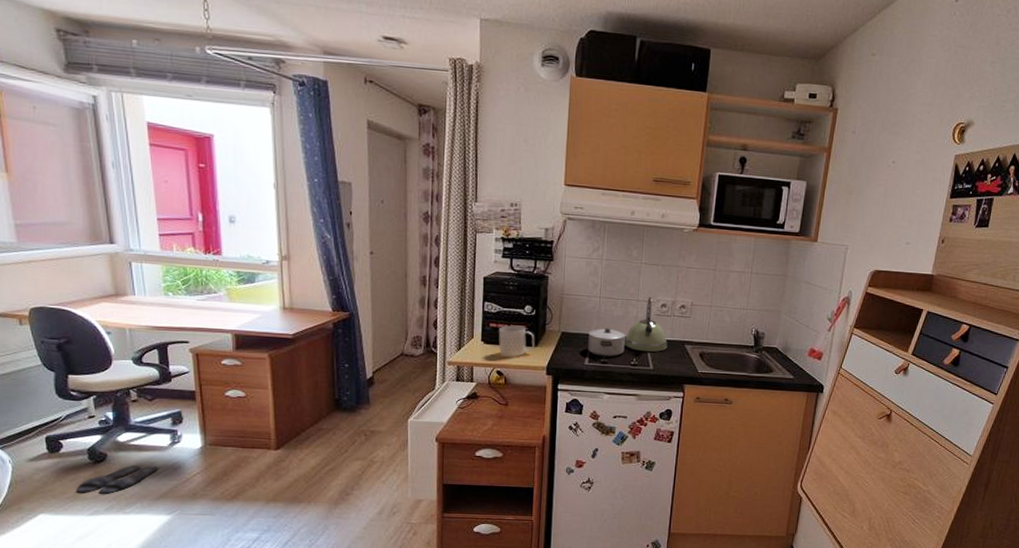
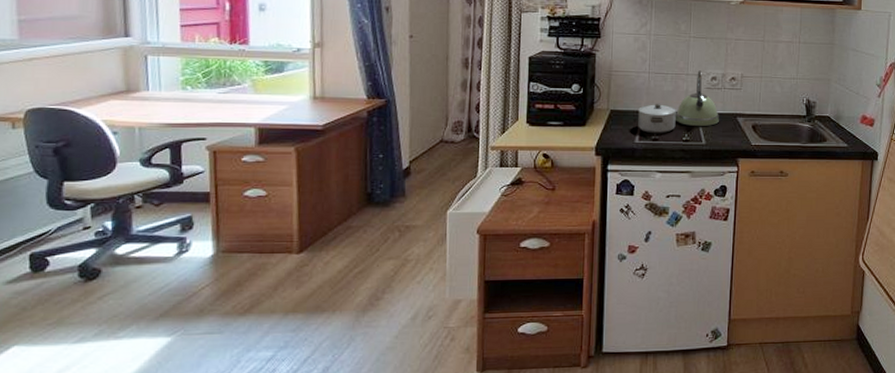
slippers: present [77,465,158,495] -> none [61,279,160,318]
mug: present [498,325,535,358] -> none [544,105,583,139]

